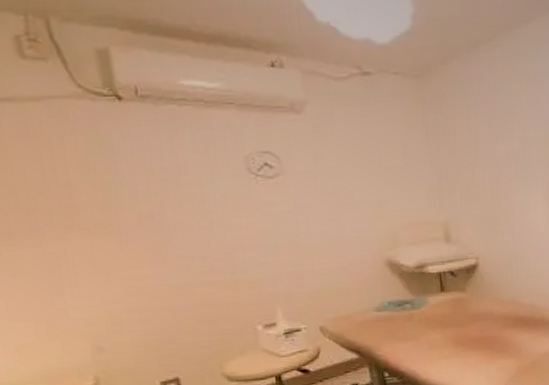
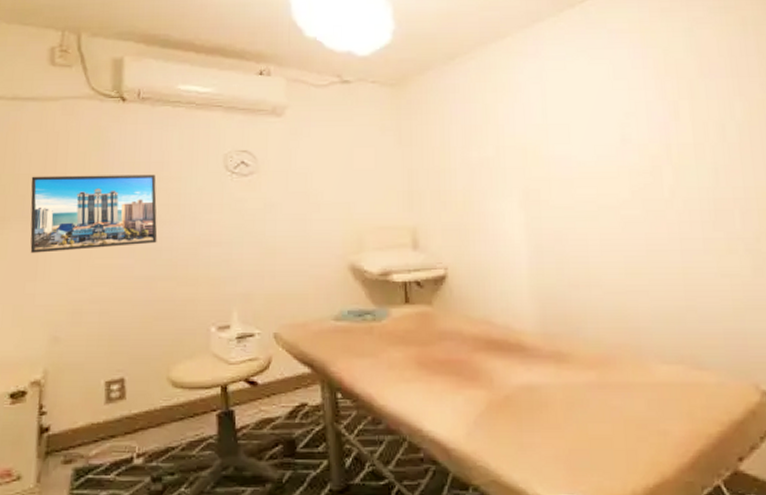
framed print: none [30,180,188,268] -> present [30,174,158,253]

